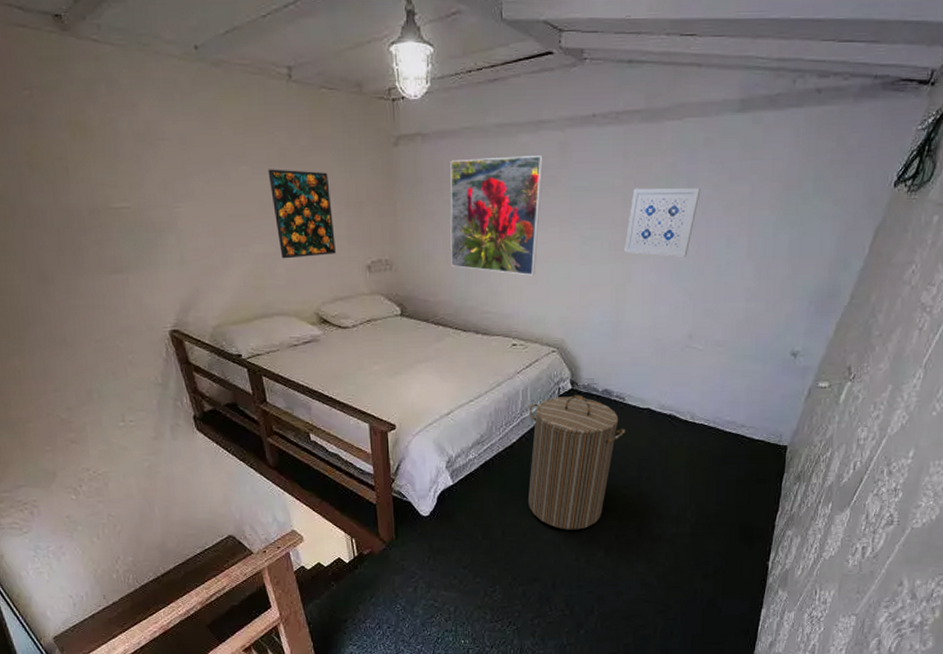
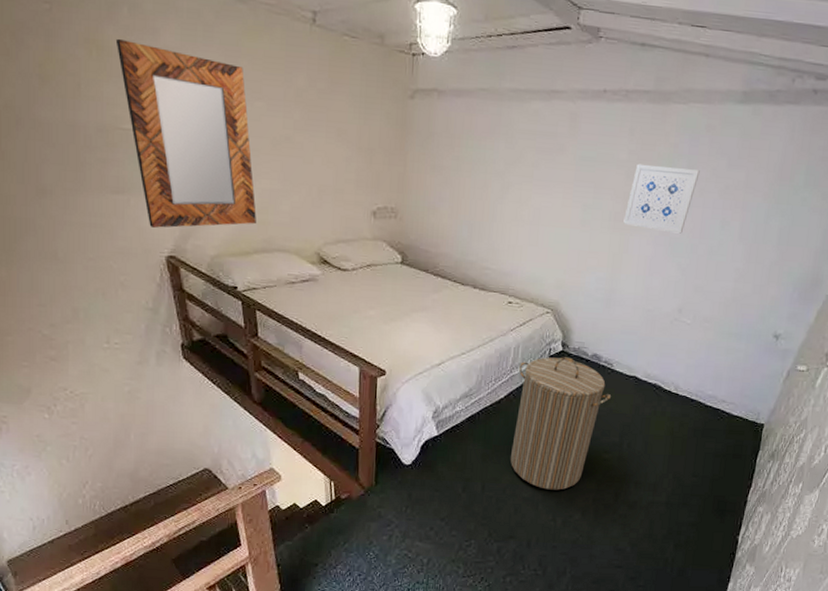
home mirror: none [97,117,253,303] -> present [115,38,256,228]
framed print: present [268,169,336,259] -> none [283,107,344,197]
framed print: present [450,156,544,276] -> none [455,118,554,238]

